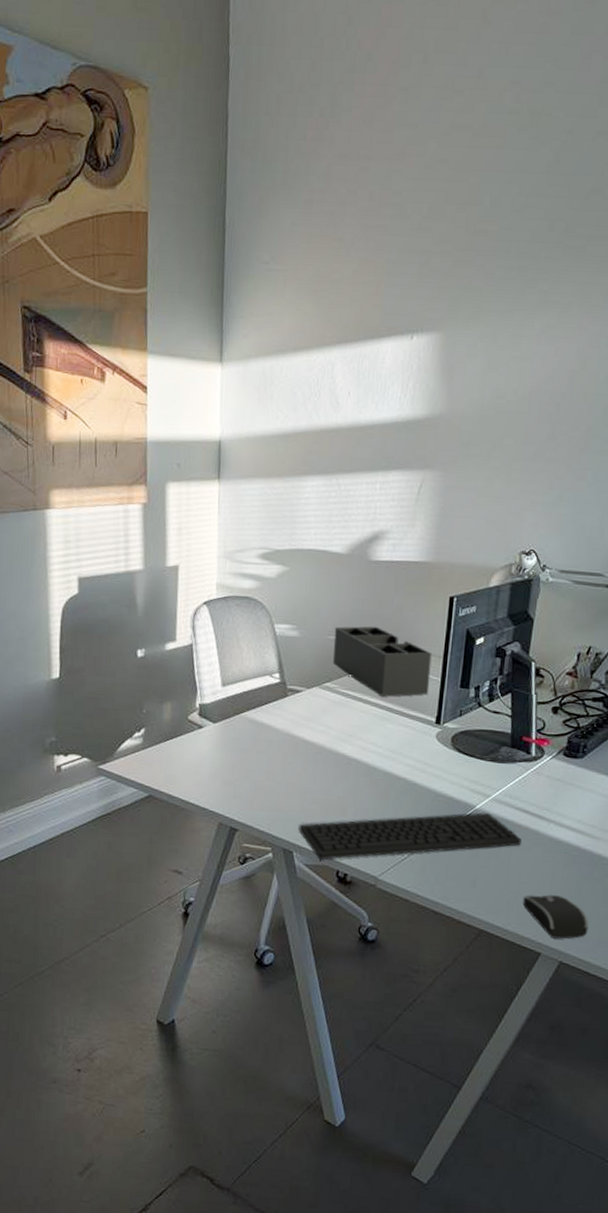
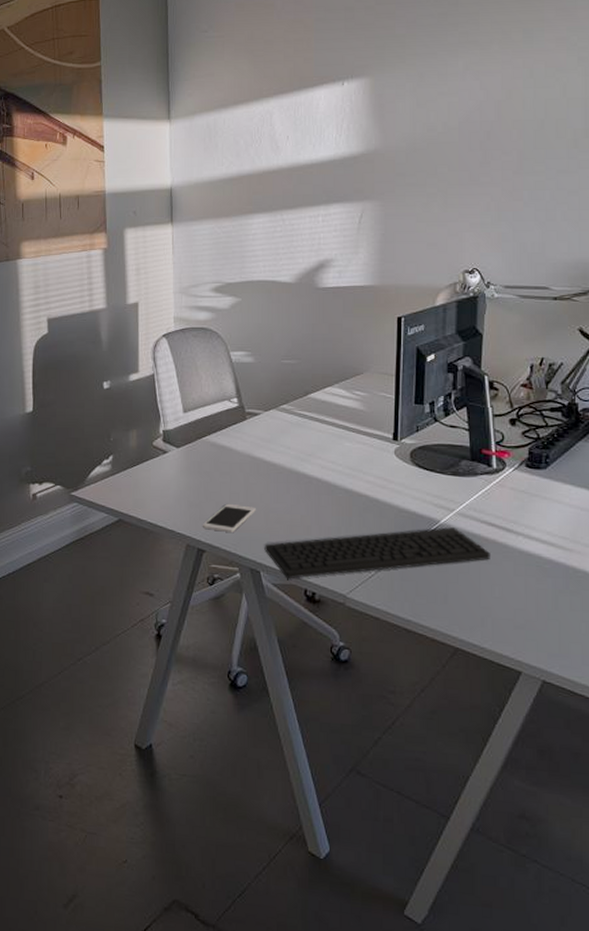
cell phone: none [235,782,292,812] -> present [202,503,256,532]
desk organizer: present [332,626,432,697] -> none [287,349,384,416]
computer mouse: present [522,895,589,939] -> none [497,610,570,657]

